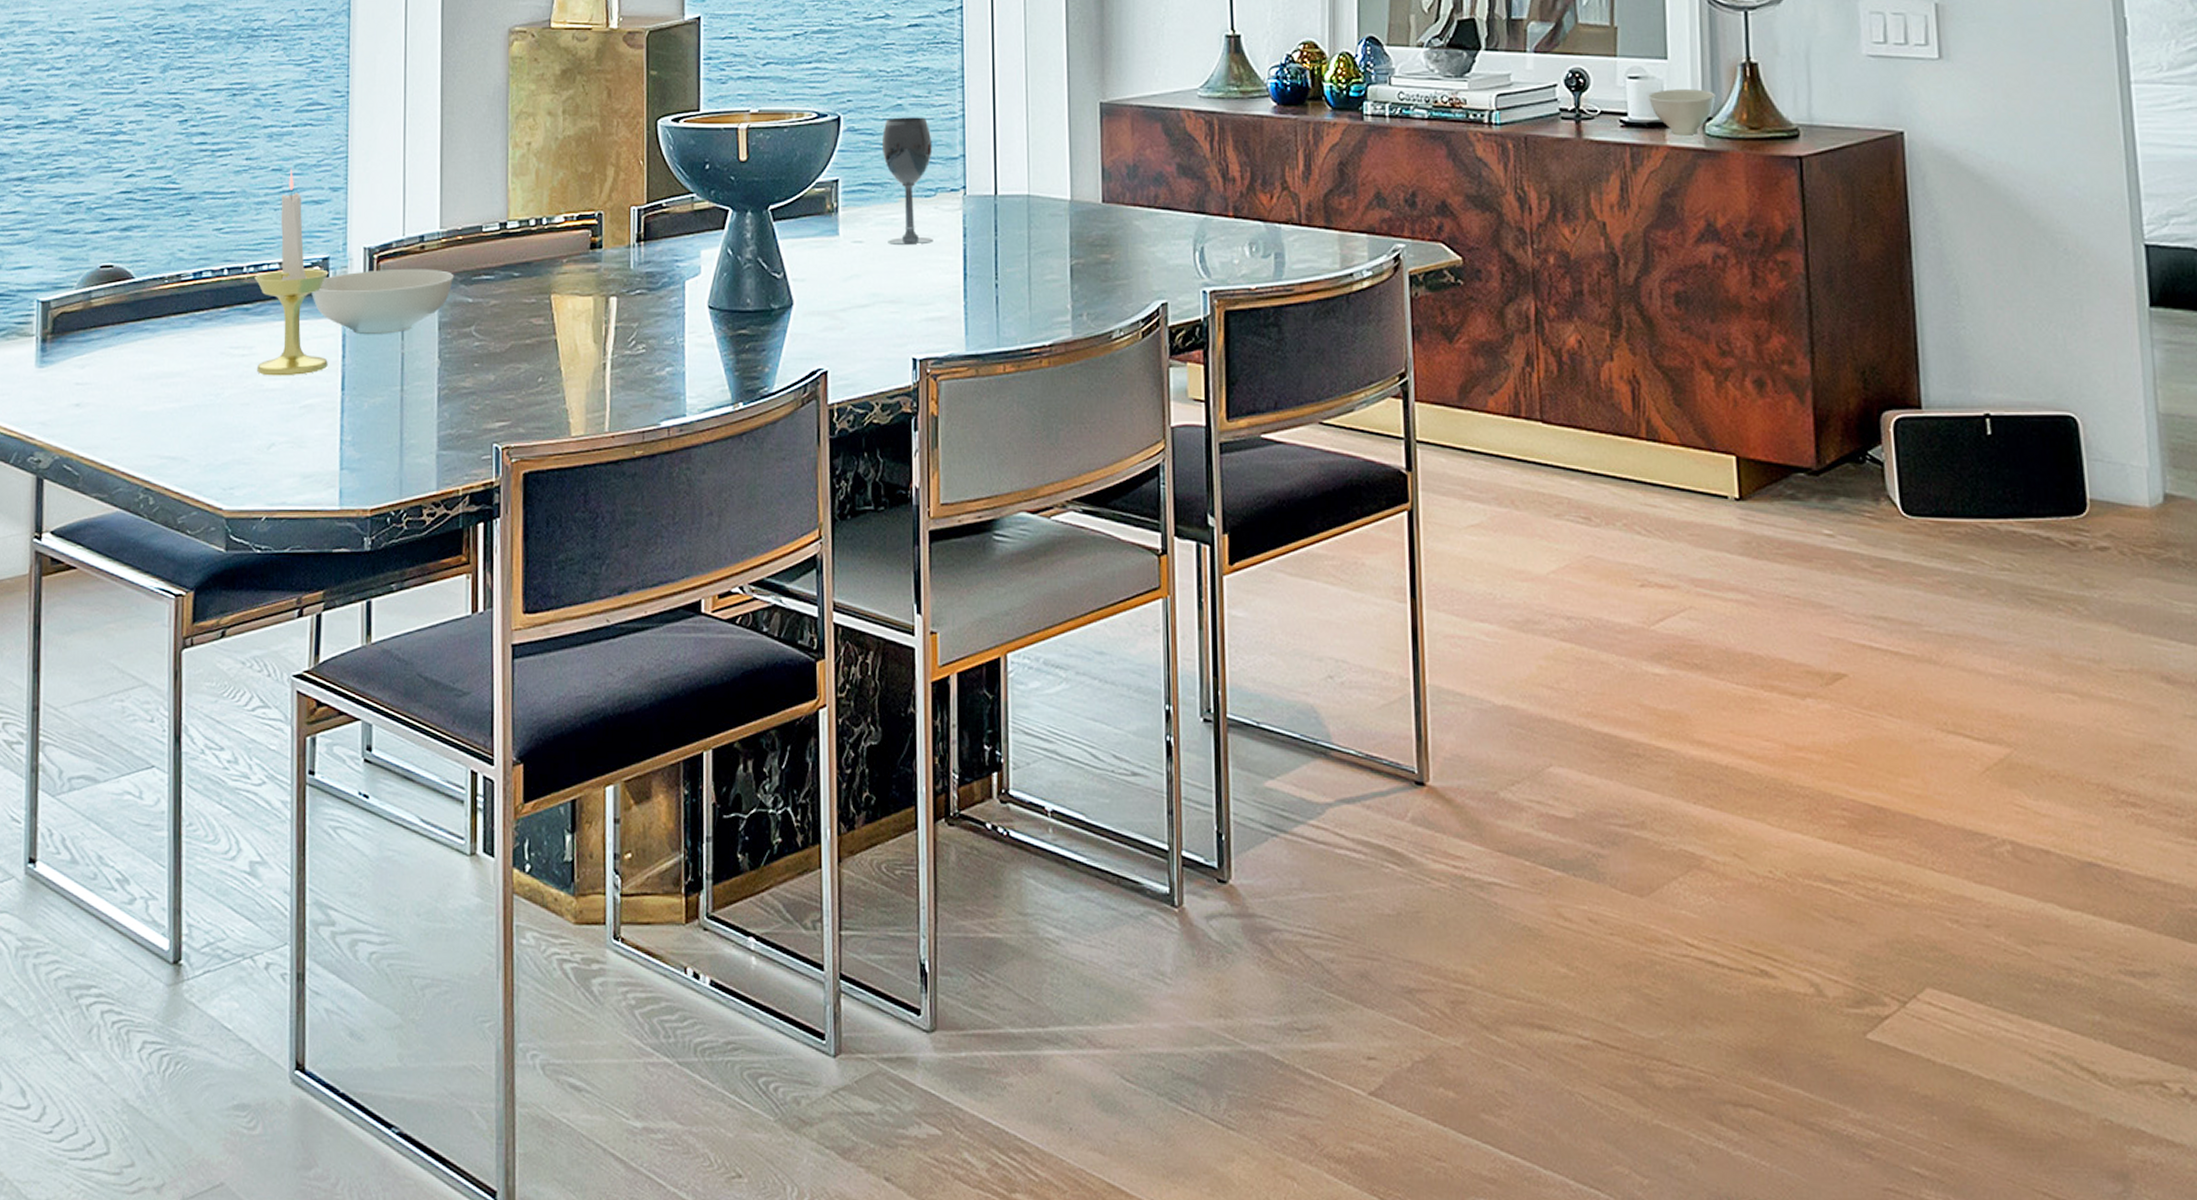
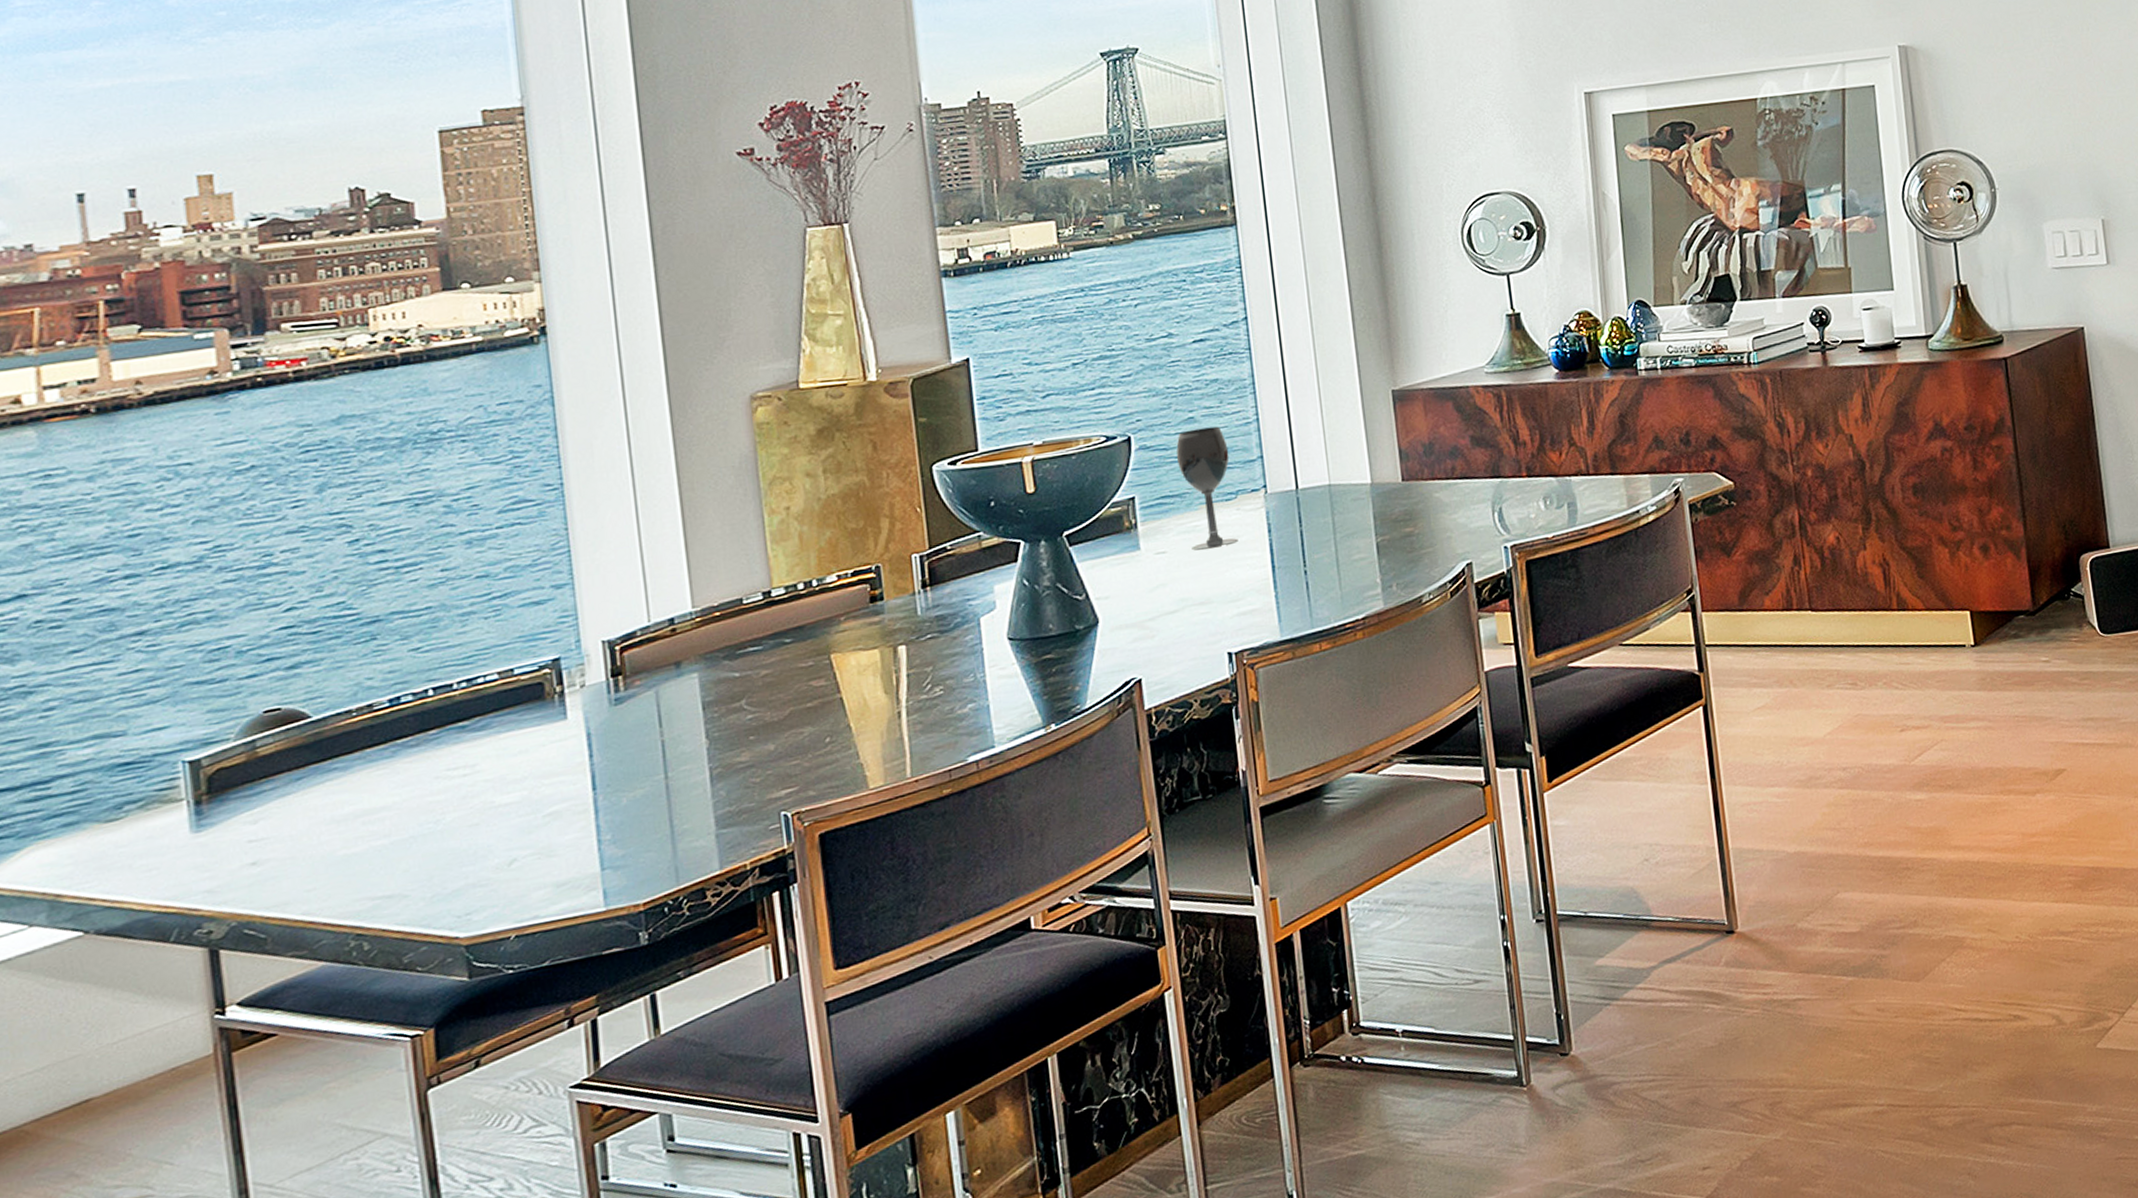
candlestick: present [255,167,329,376] -> none [469,571,573,792]
bowl: present [312,268,454,334] -> none [543,649,715,730]
bowl: present [1648,89,1716,136] -> none [1880,312,1935,353]

